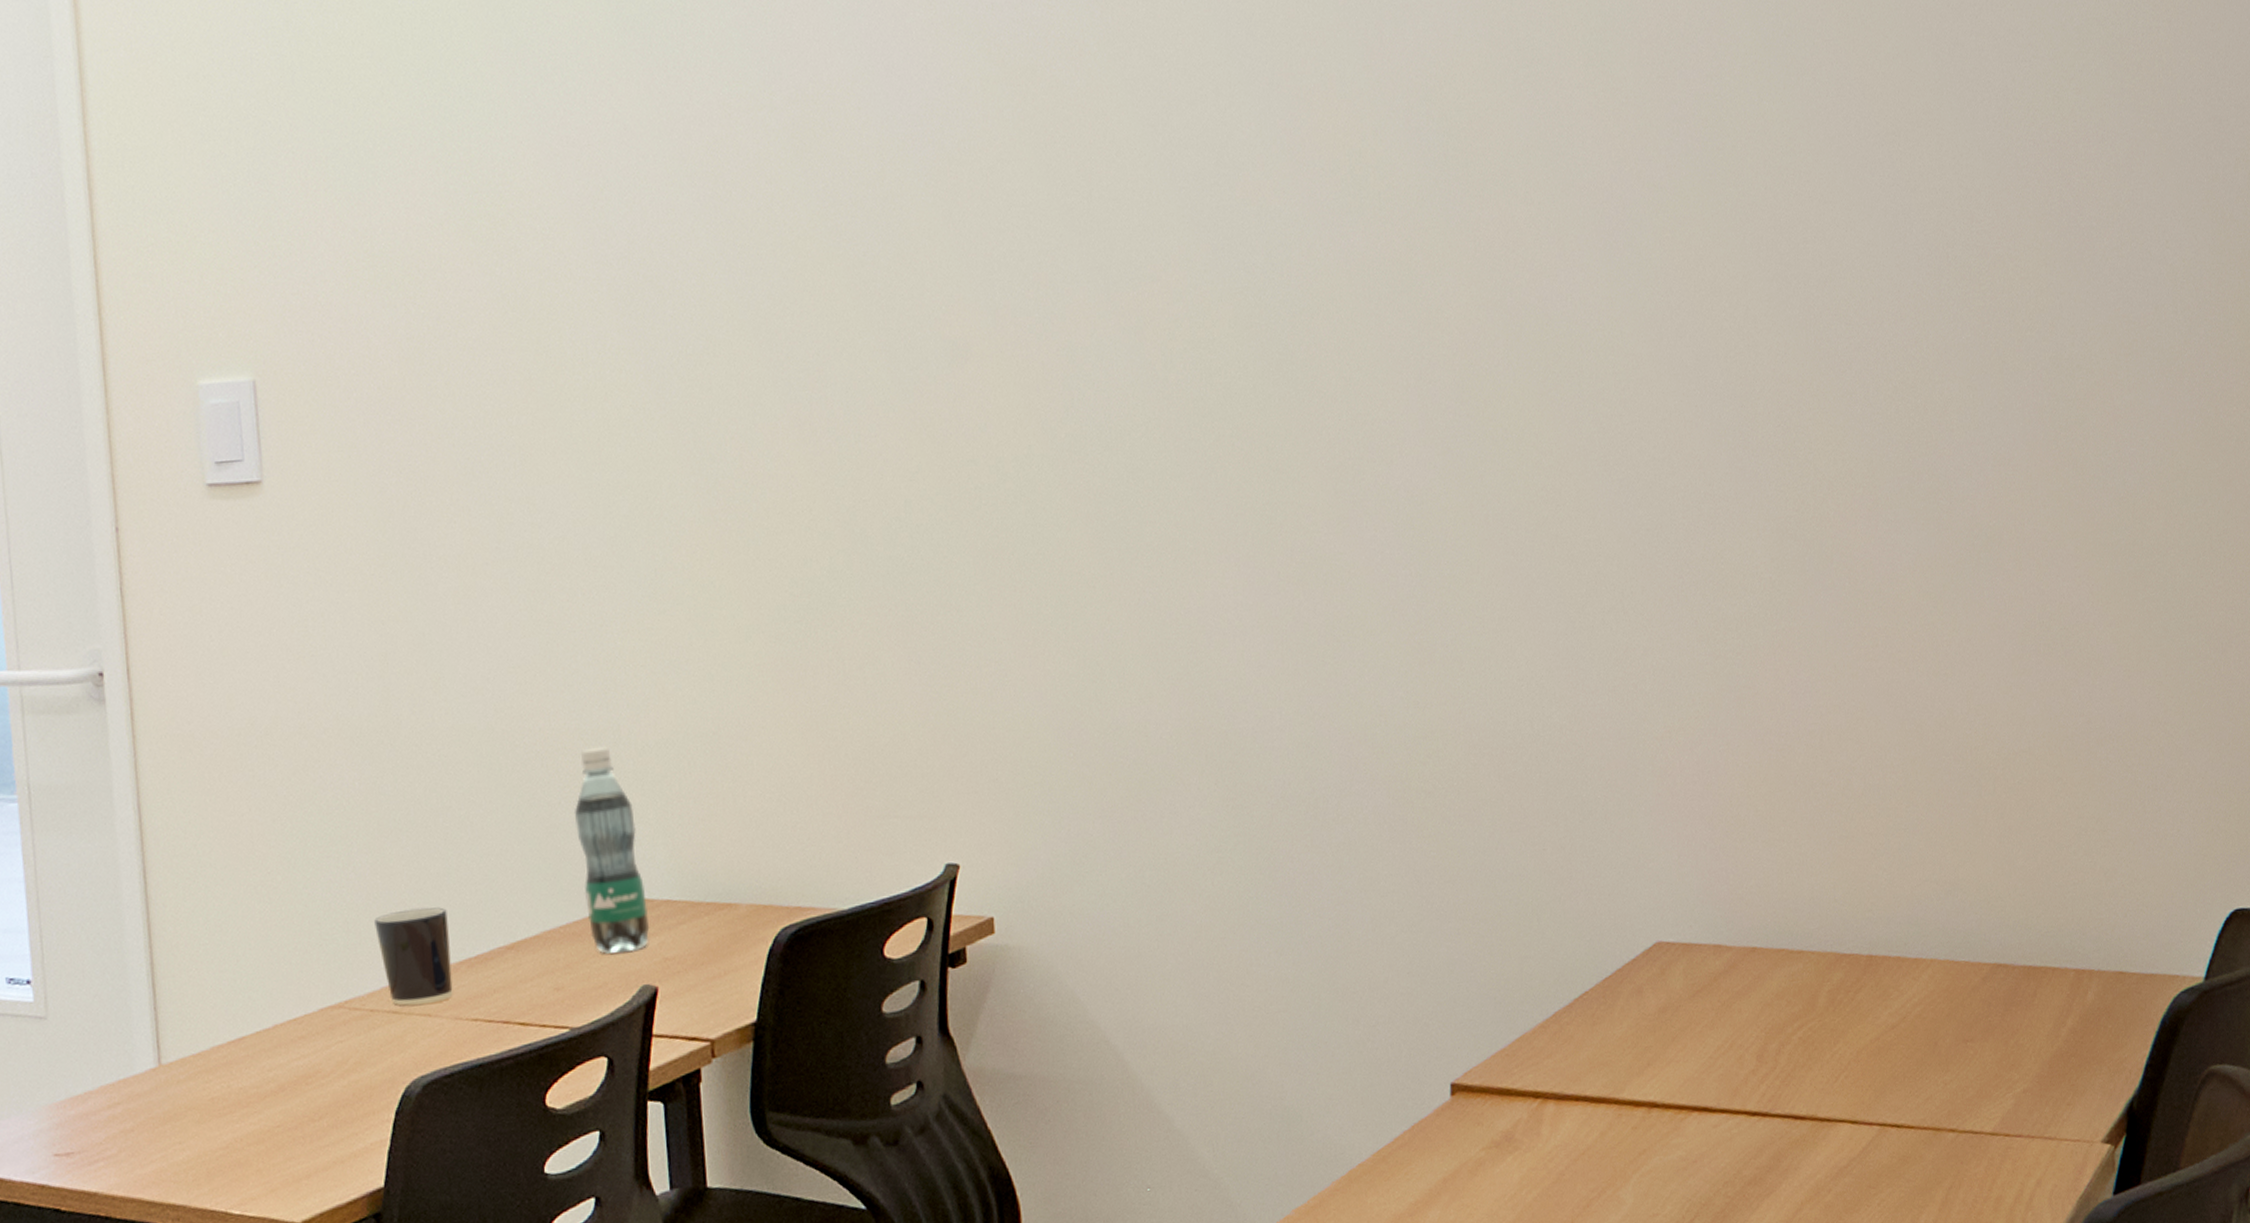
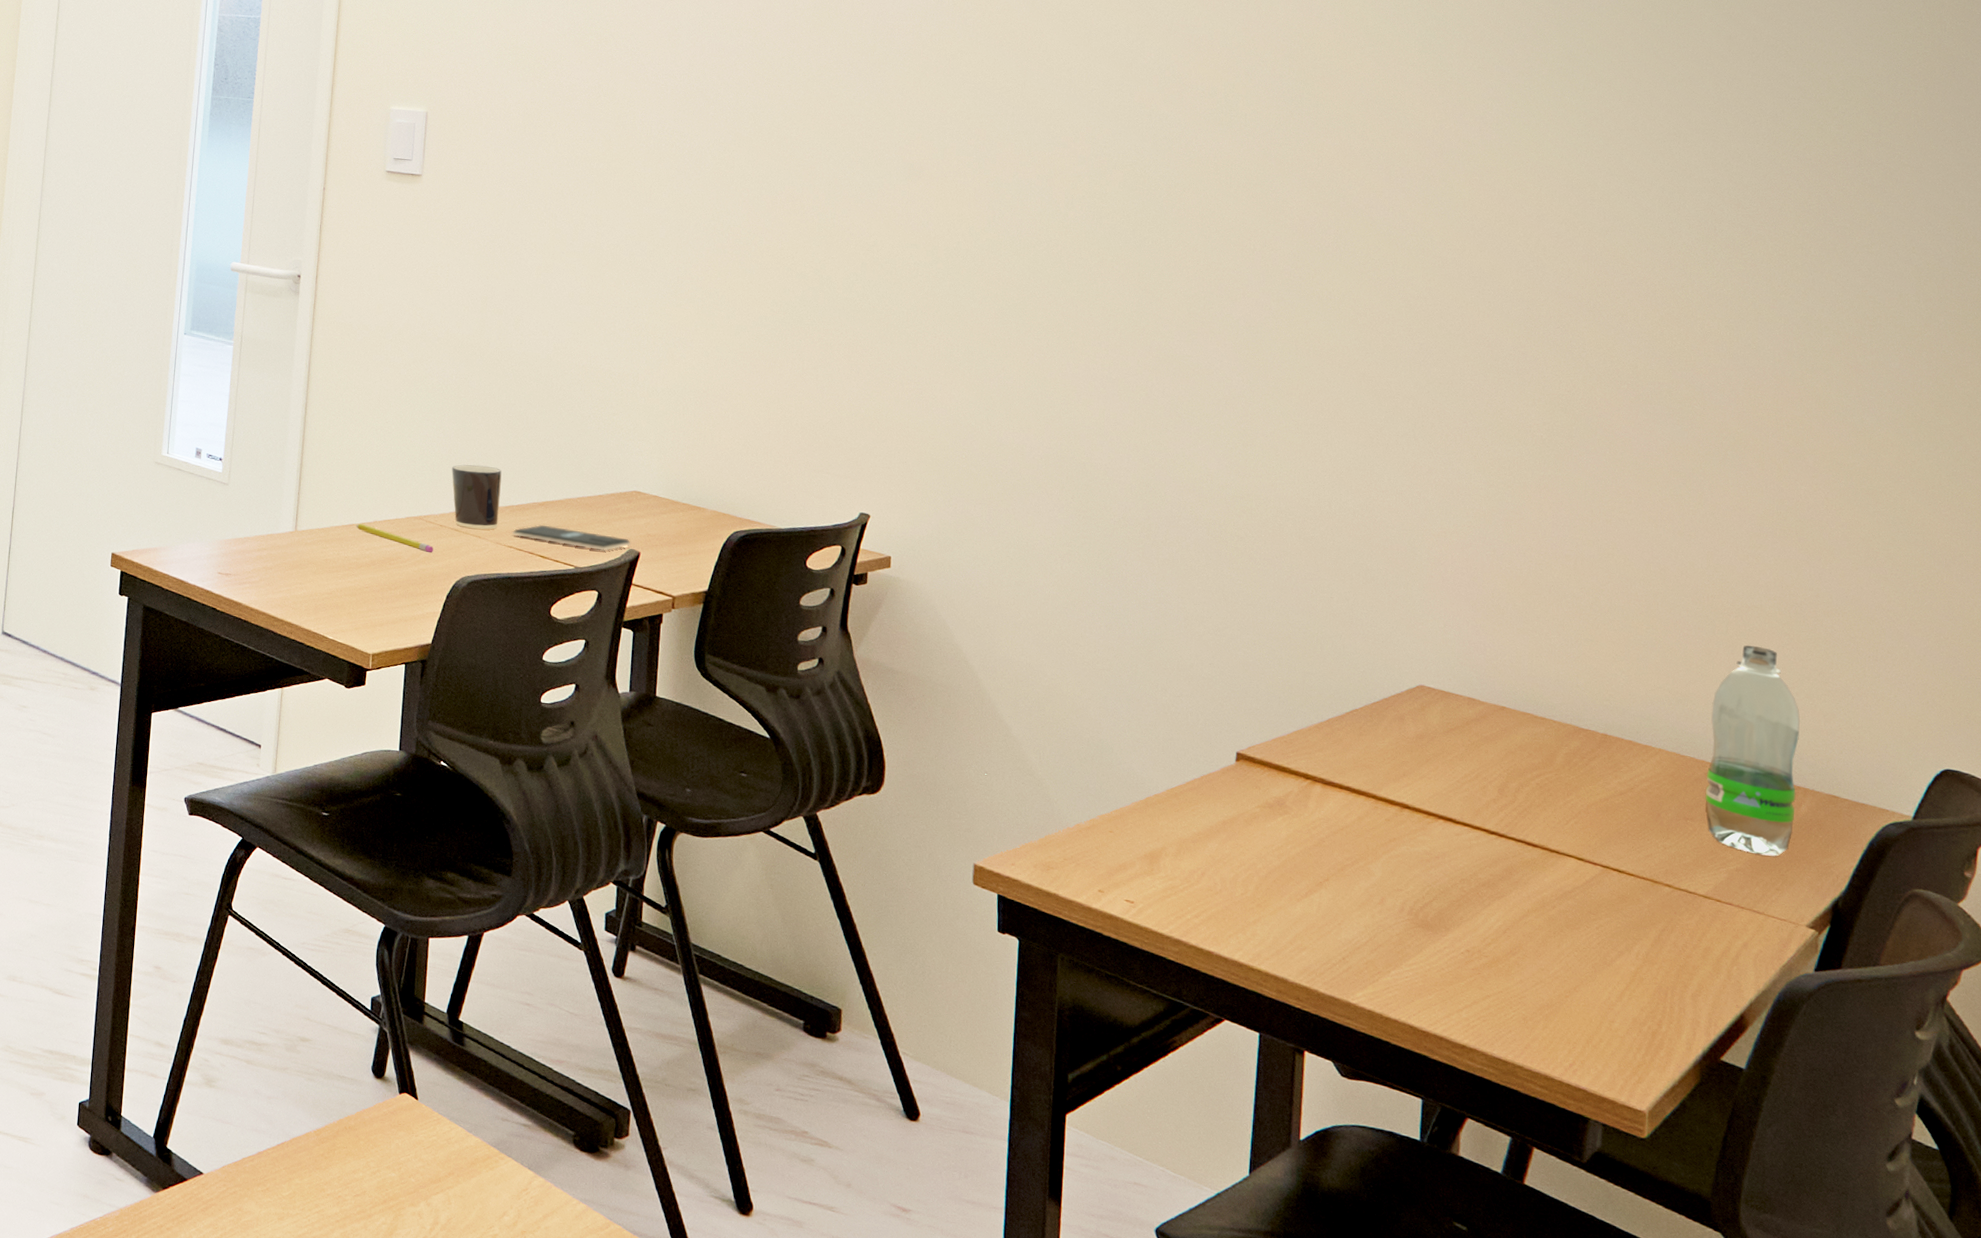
pencil: none [247,1033,366,1055] -> present [356,523,433,553]
calculator: none [475,971,643,1002] -> present [512,524,631,551]
bottle: present [574,746,650,954] -> none [597,384,641,525]
bottle: none [1984,801,2081,1066] -> present [1704,645,1800,856]

